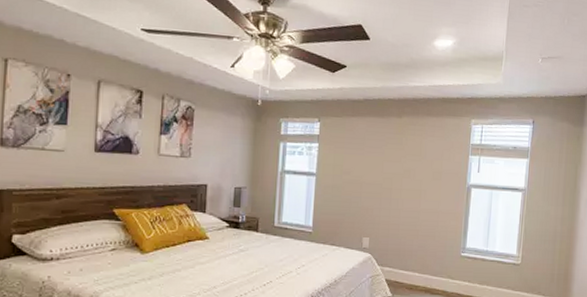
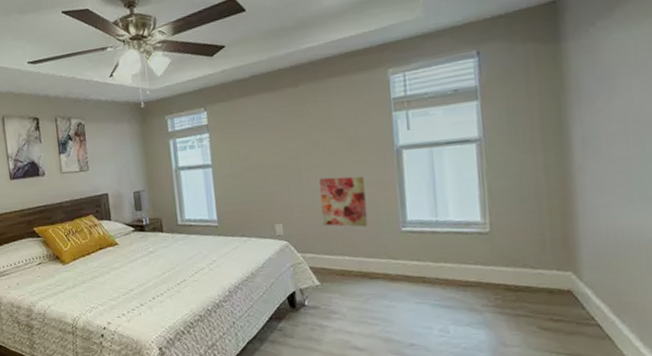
wall art: none [402,201,441,249] -> present [318,176,368,227]

